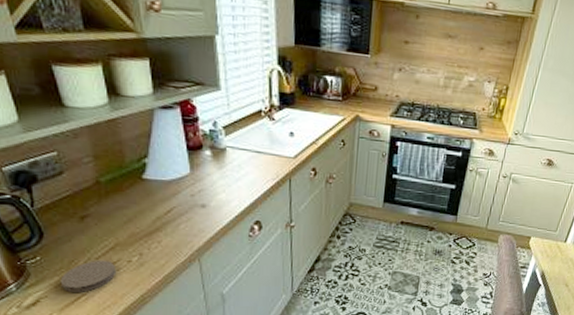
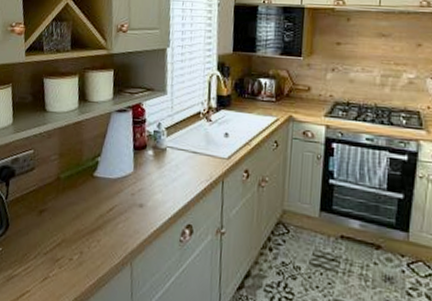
coaster: present [60,260,117,293] -> none [12,255,59,289]

